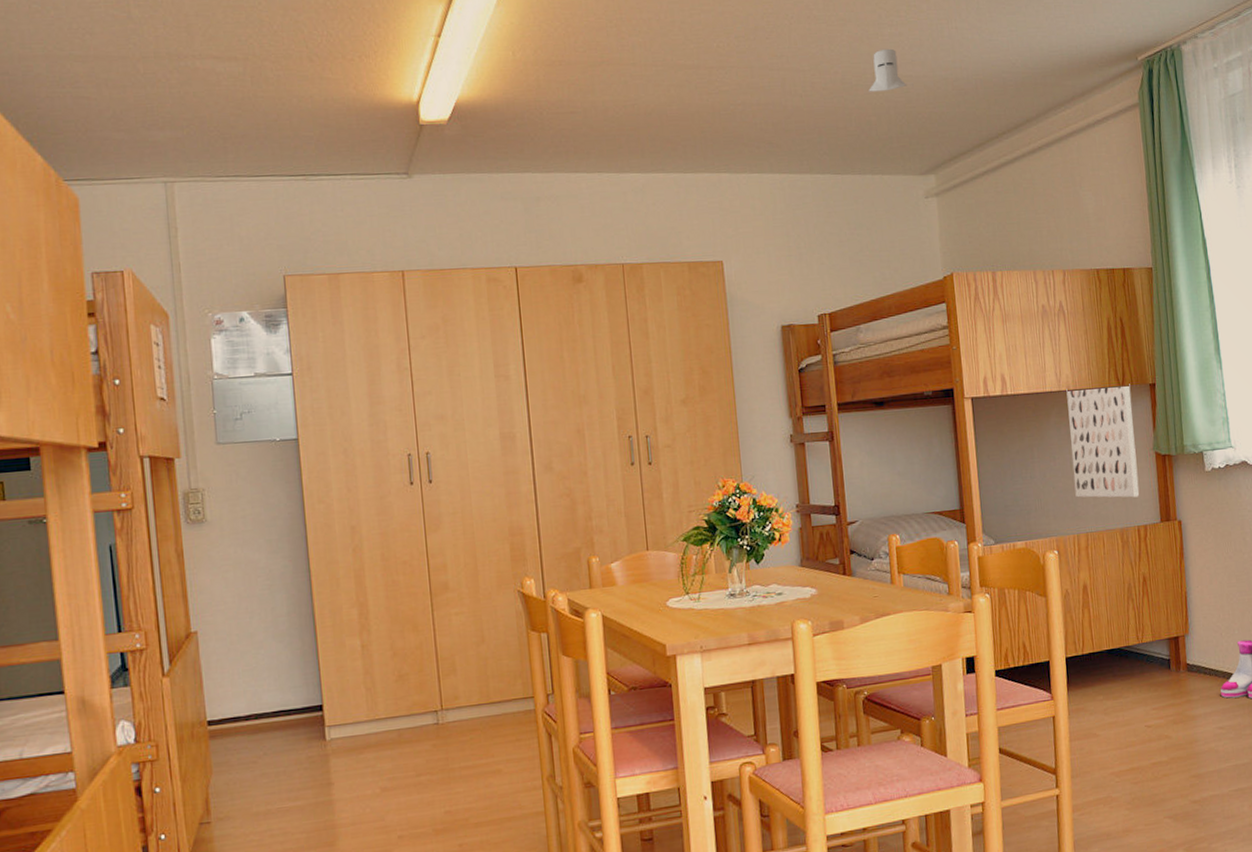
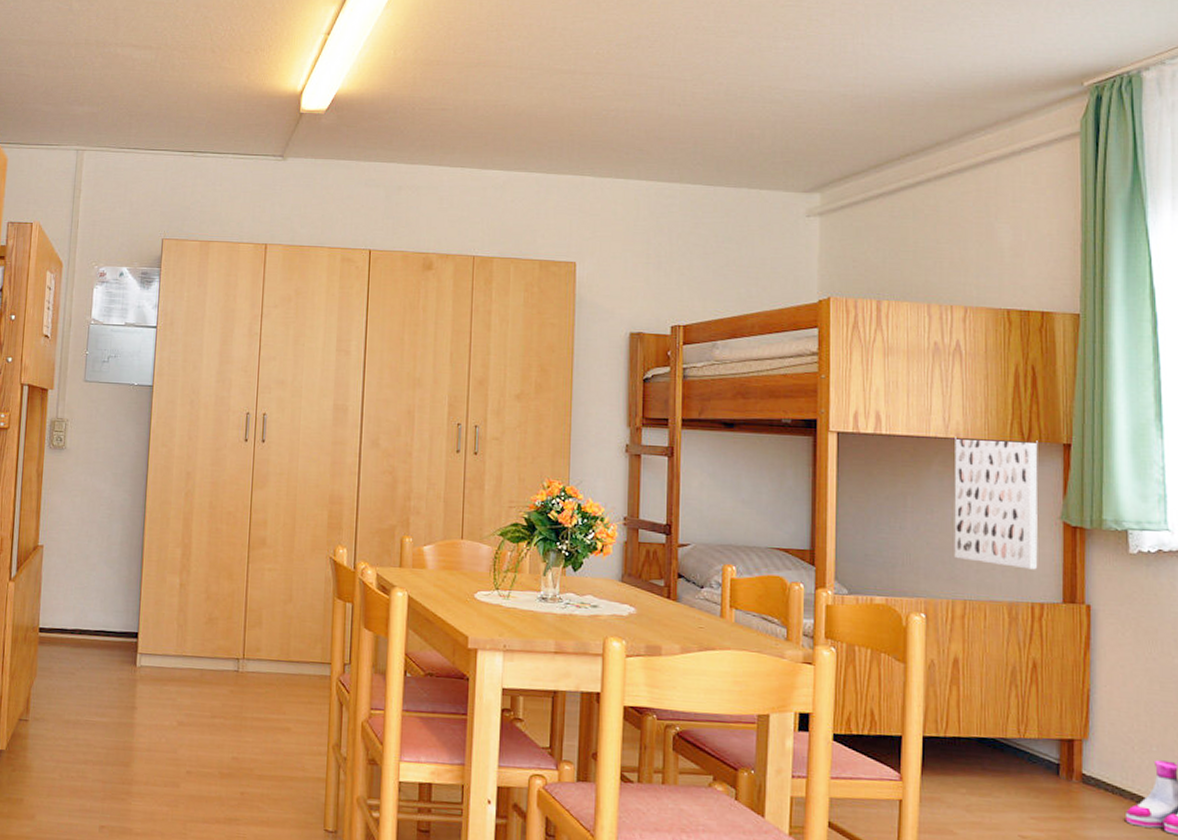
knight helmet: present [868,48,907,92] -> none [754,62,799,105]

